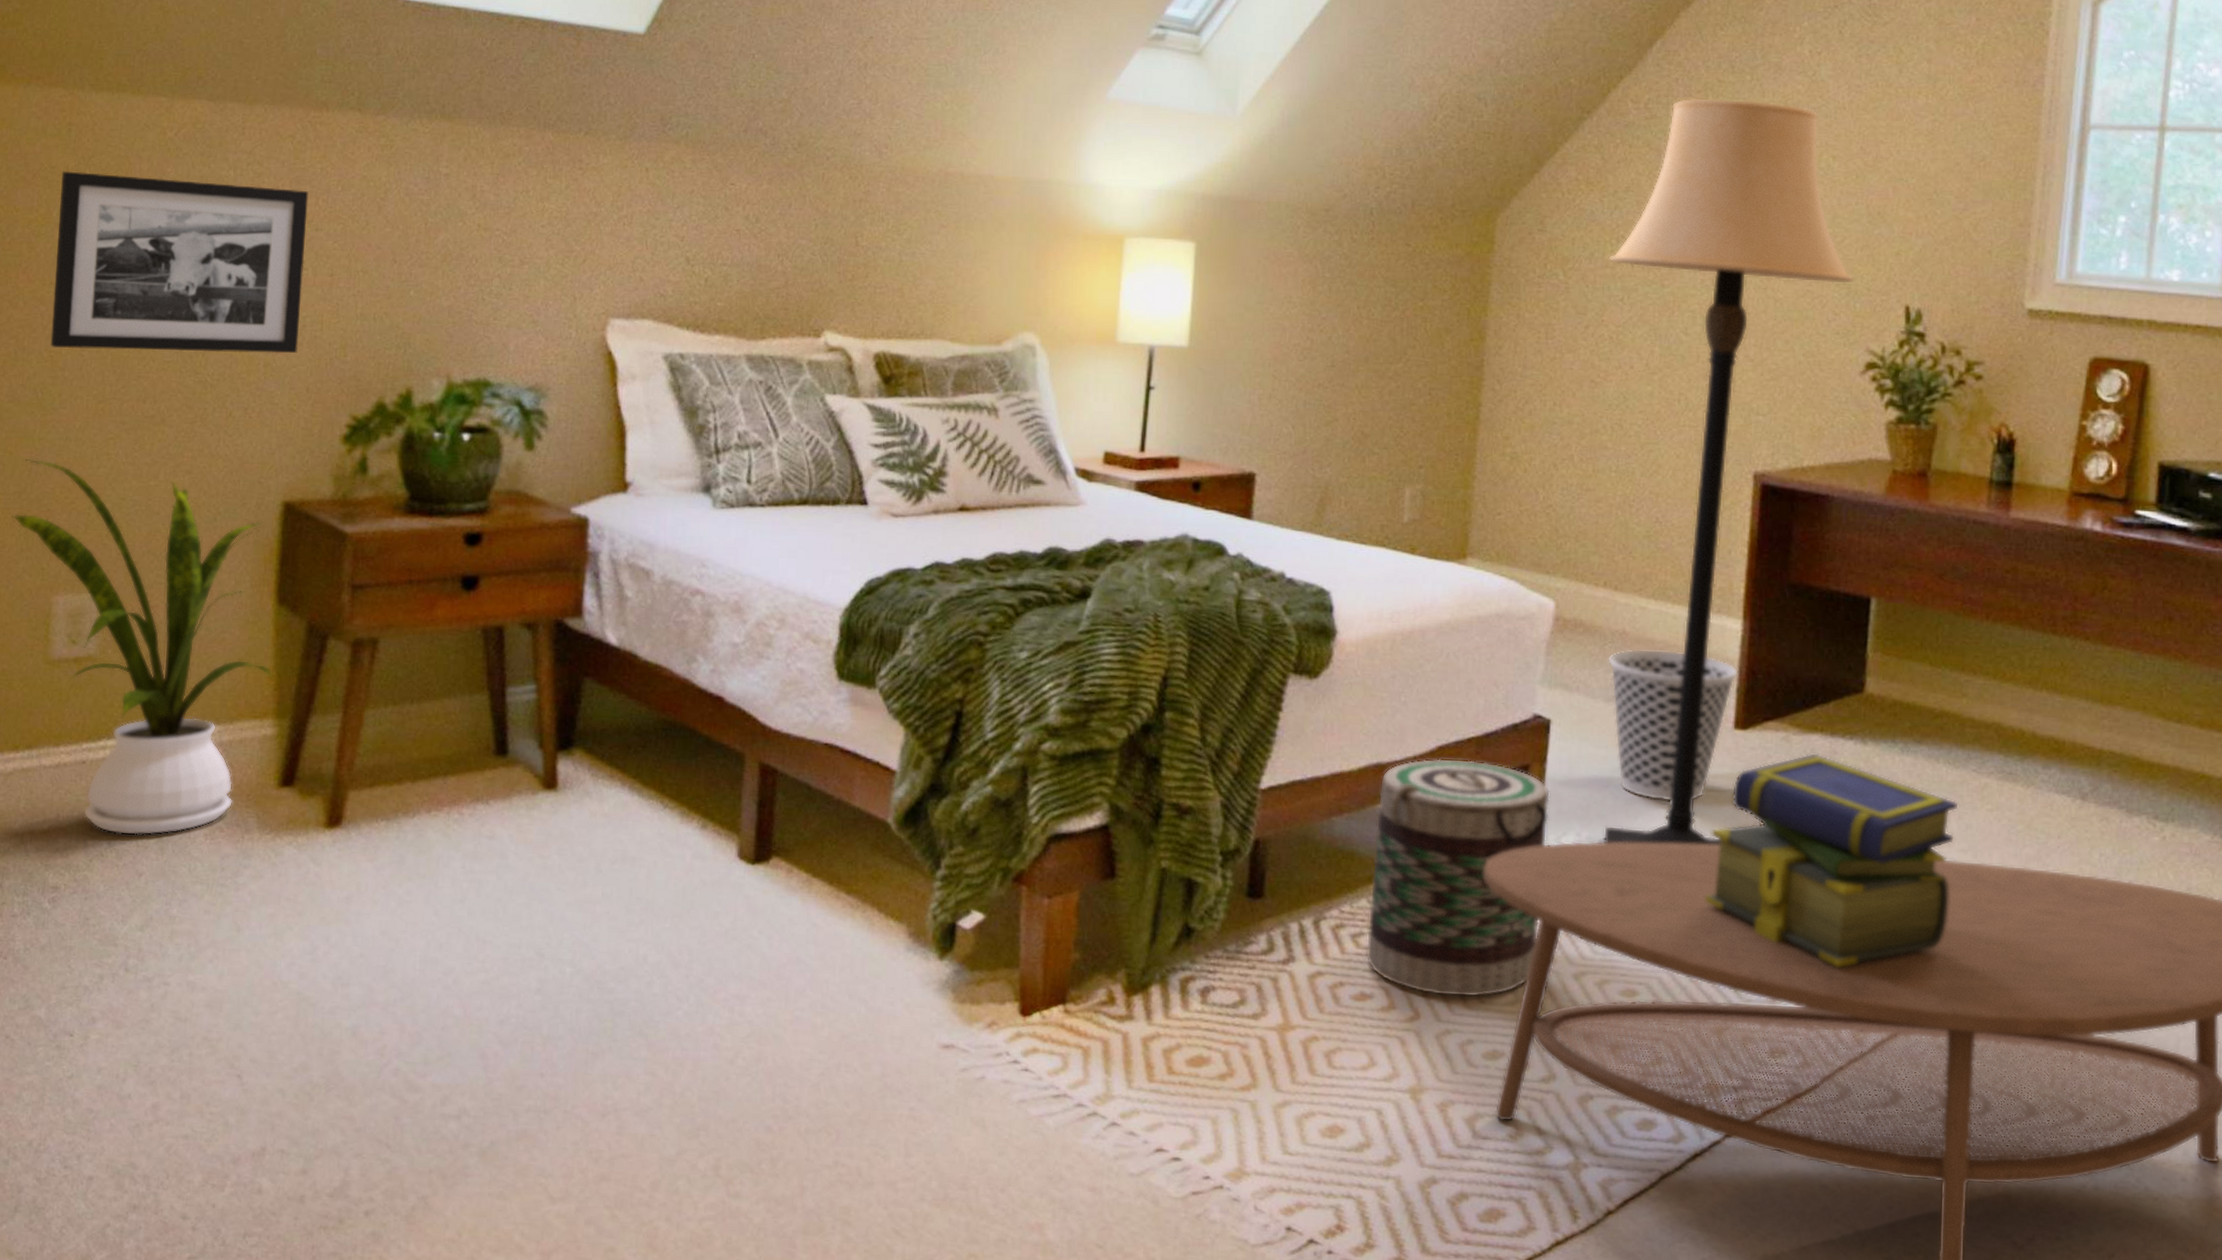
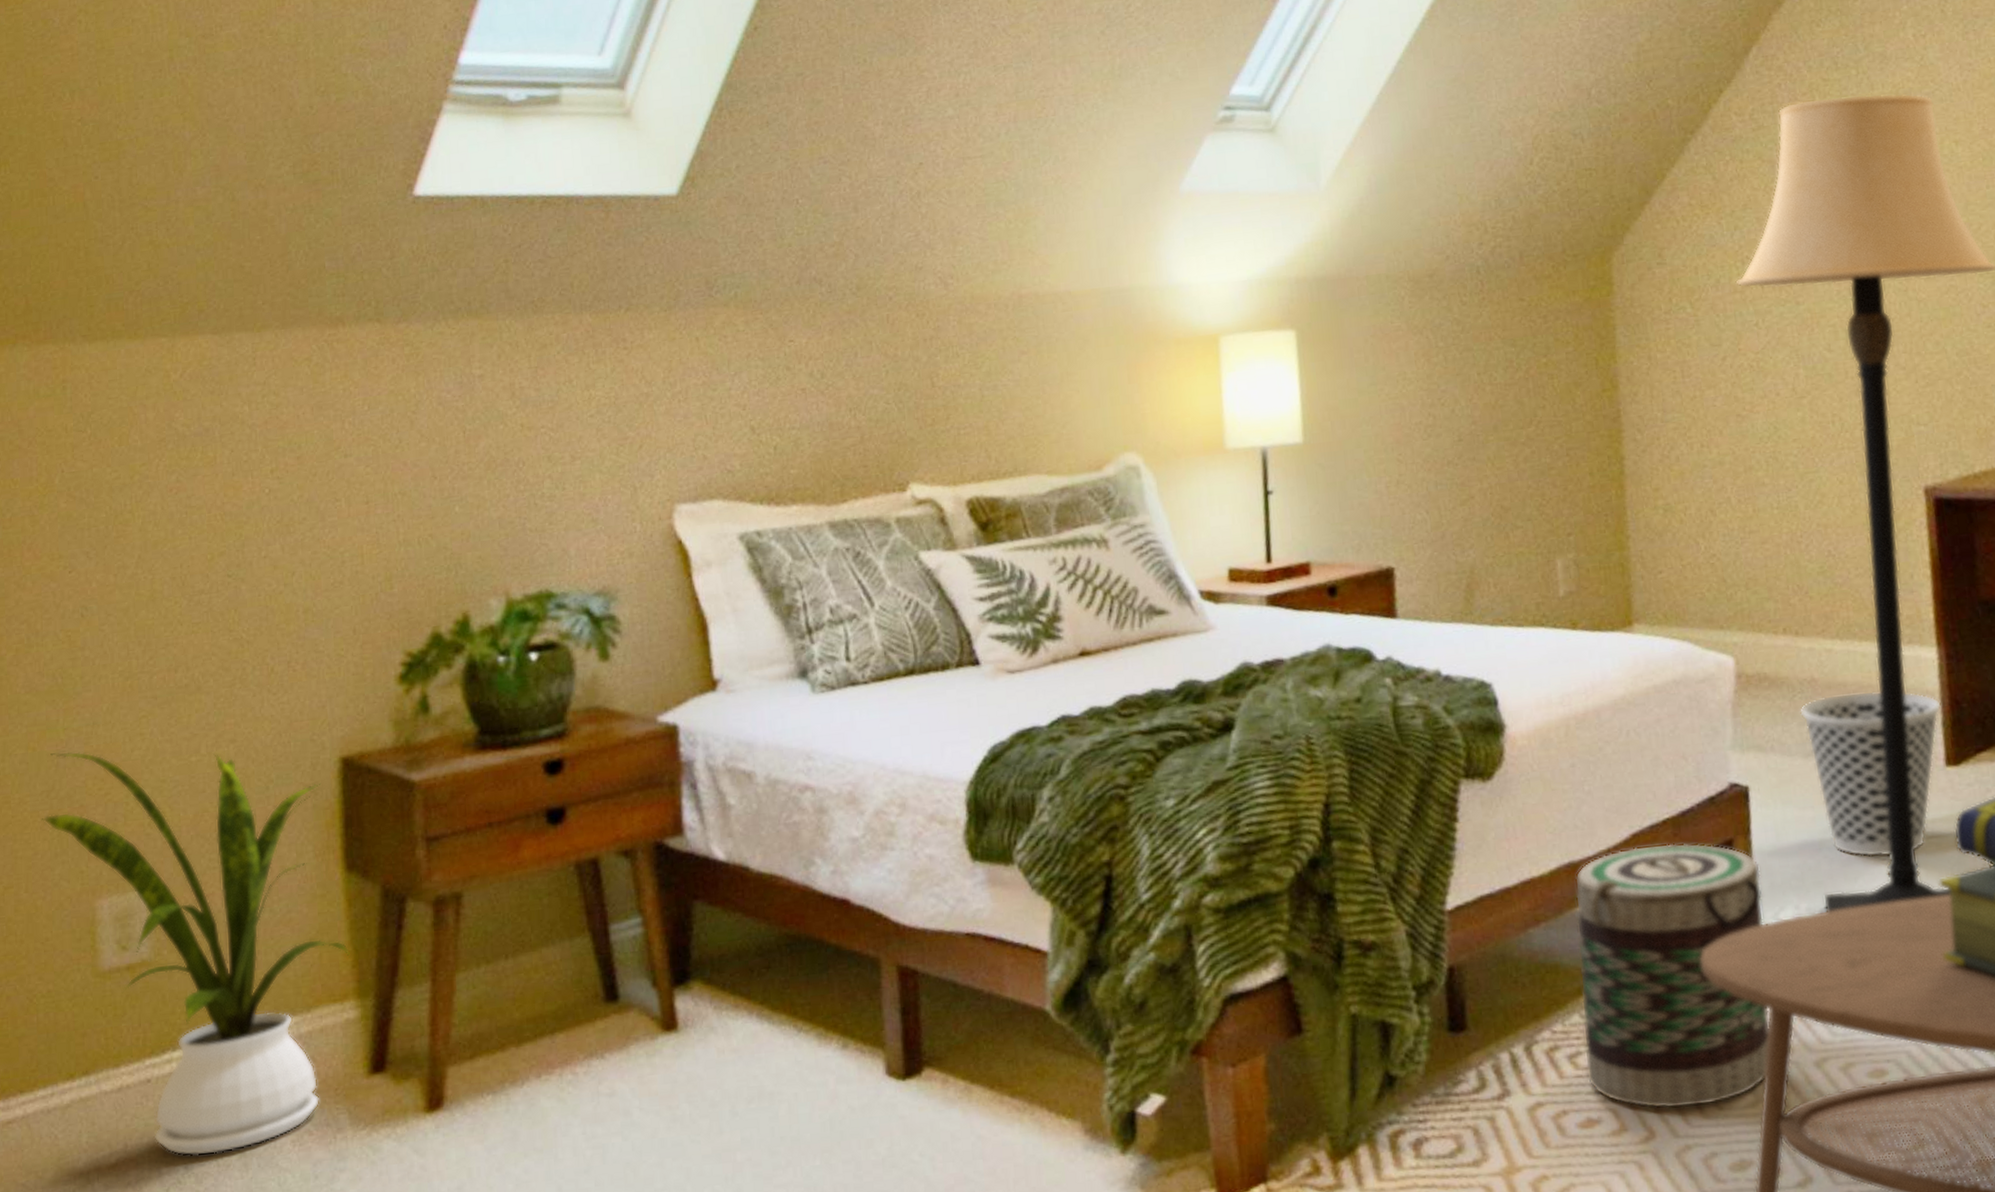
picture frame: present [50,171,309,354] -> none [60,415,339,627]

